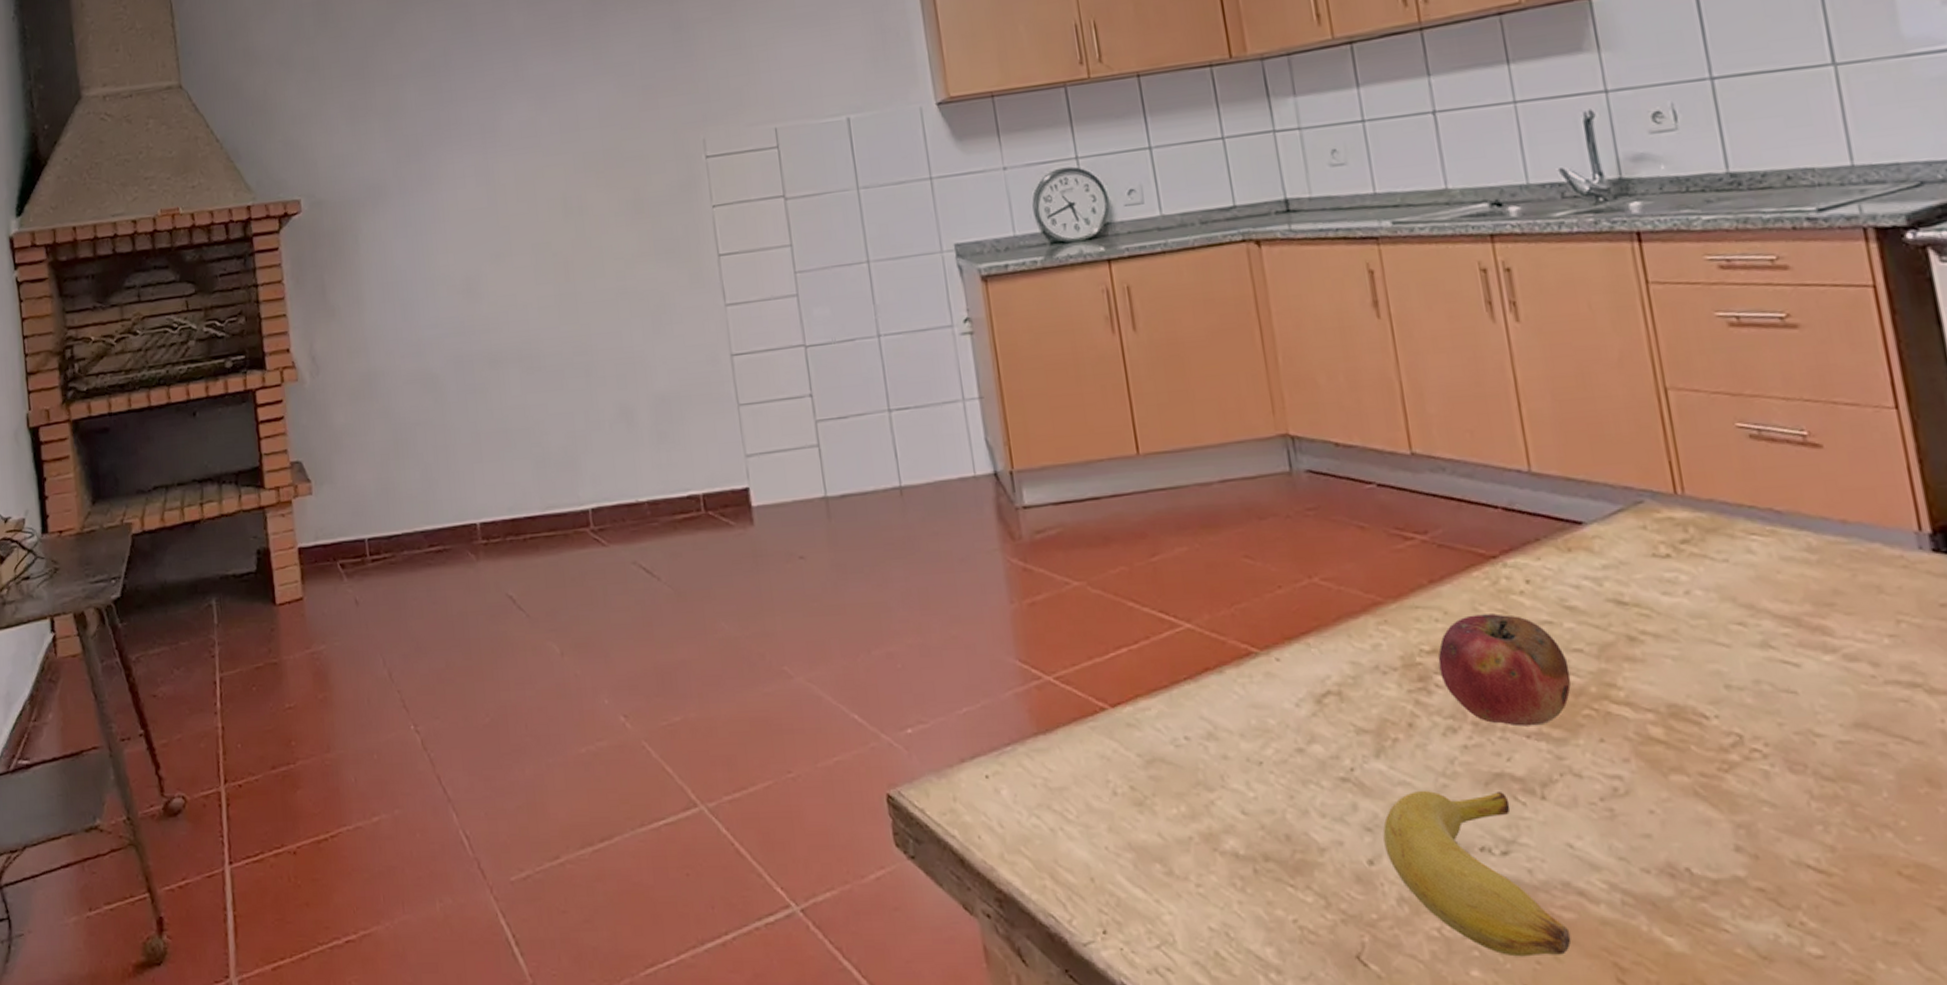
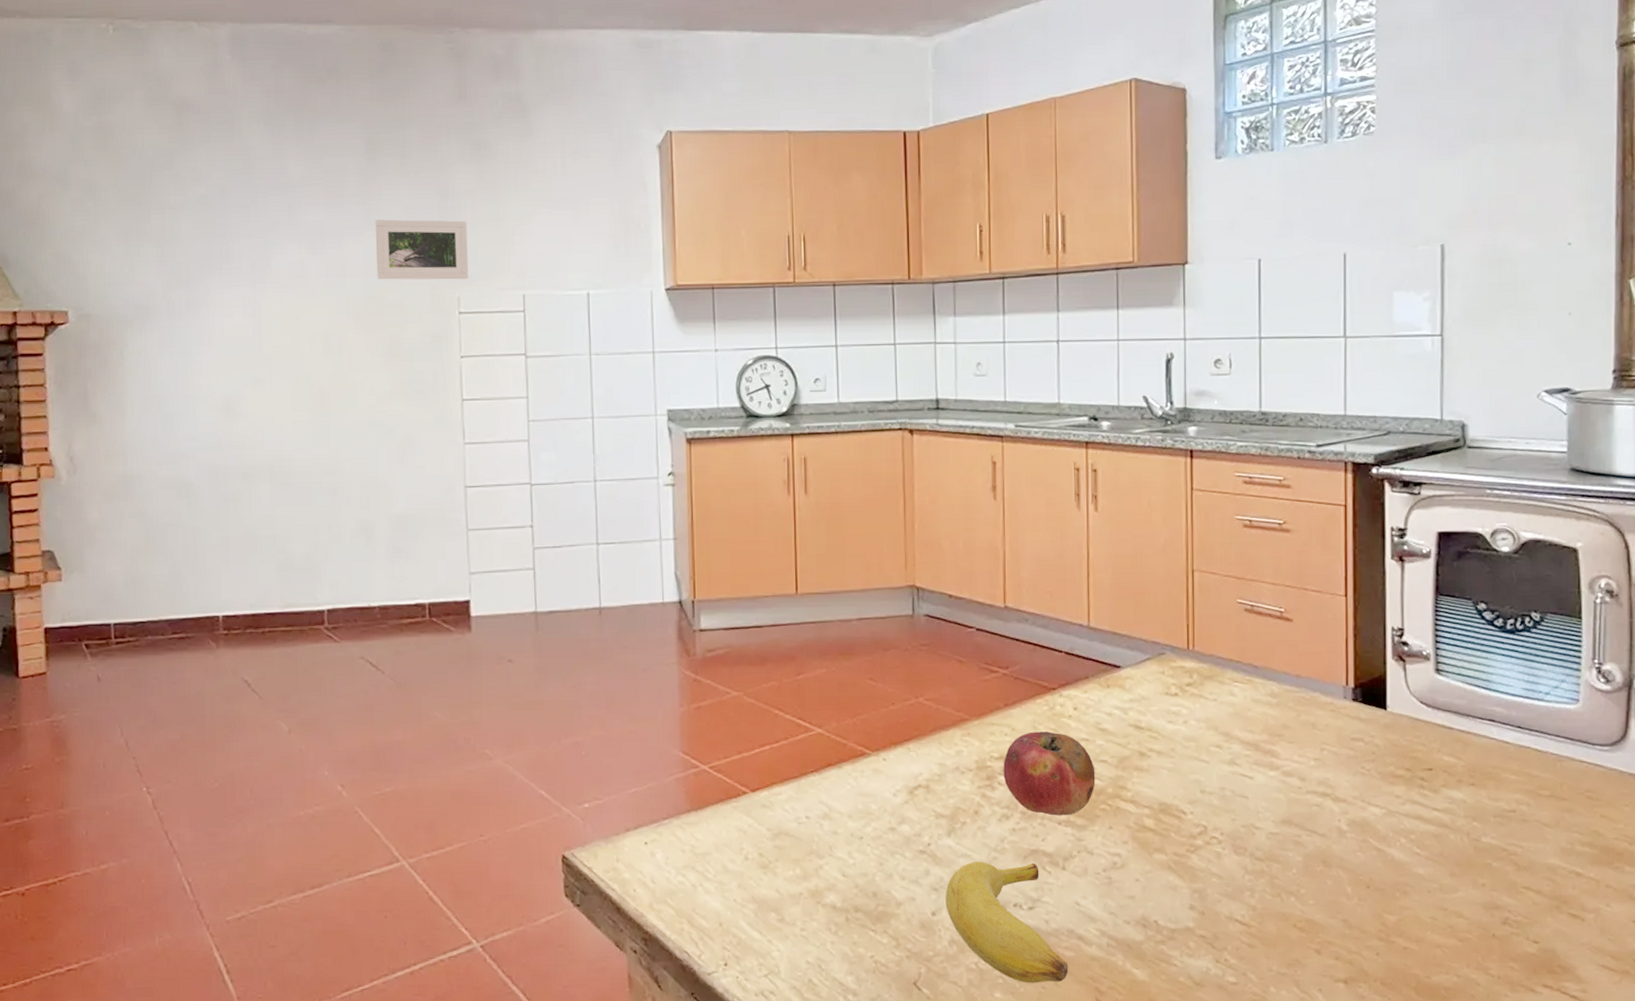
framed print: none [606,54,712,129] -> present [375,219,468,280]

